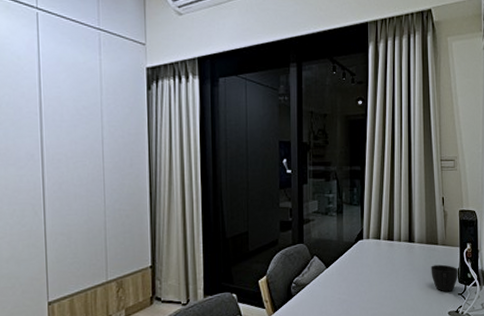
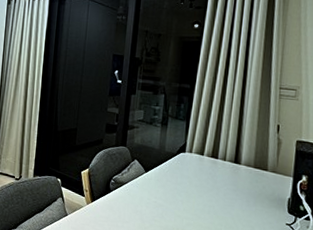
cup: present [431,264,458,292] -> none [256,190,289,220]

